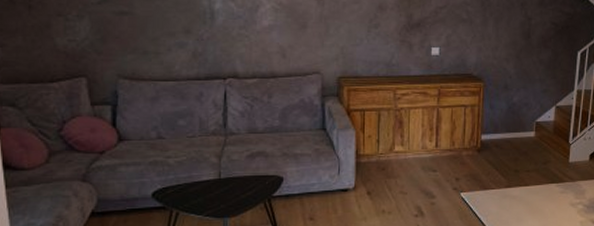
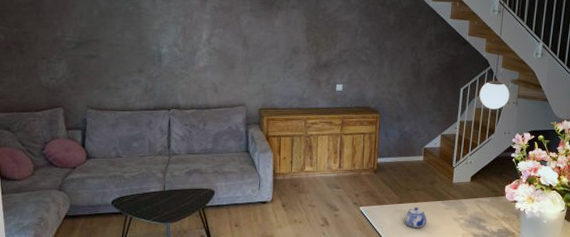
teapot: none [513,191,540,217] -> present [404,207,427,229]

